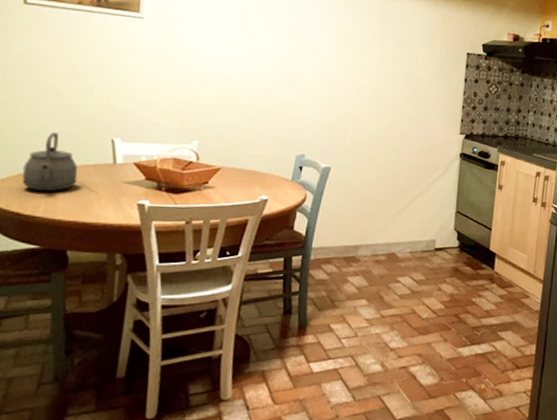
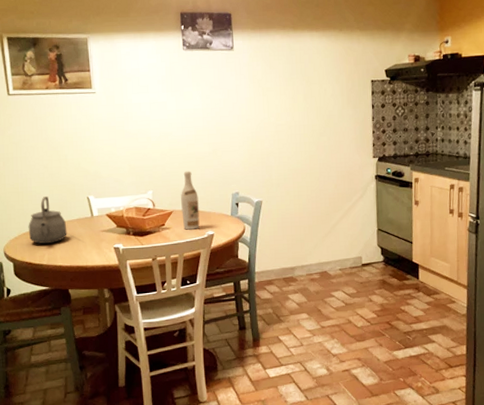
wine bottle: none [231,123,255,192] -> present [181,171,200,230]

